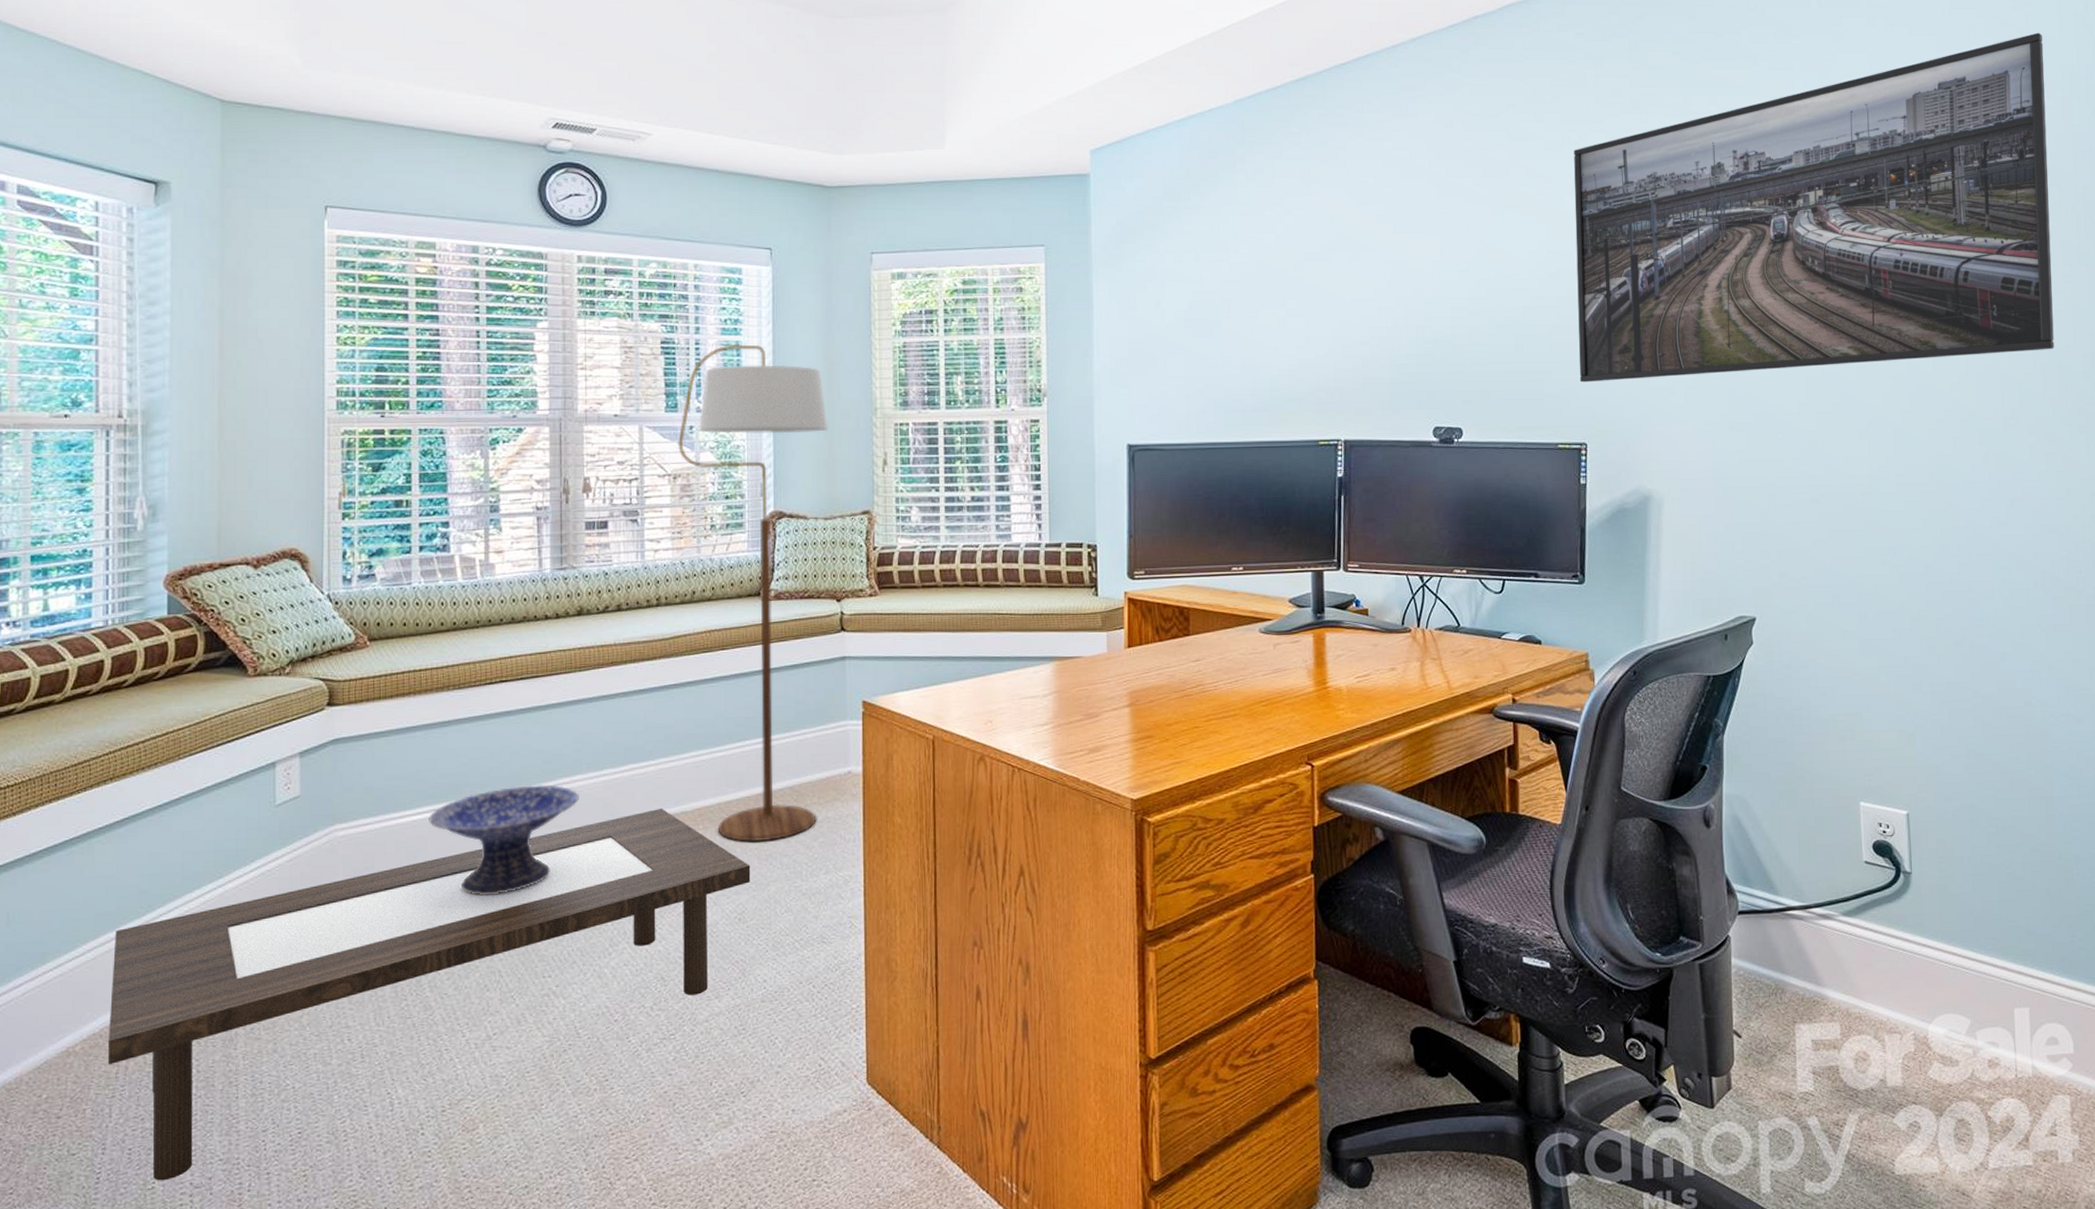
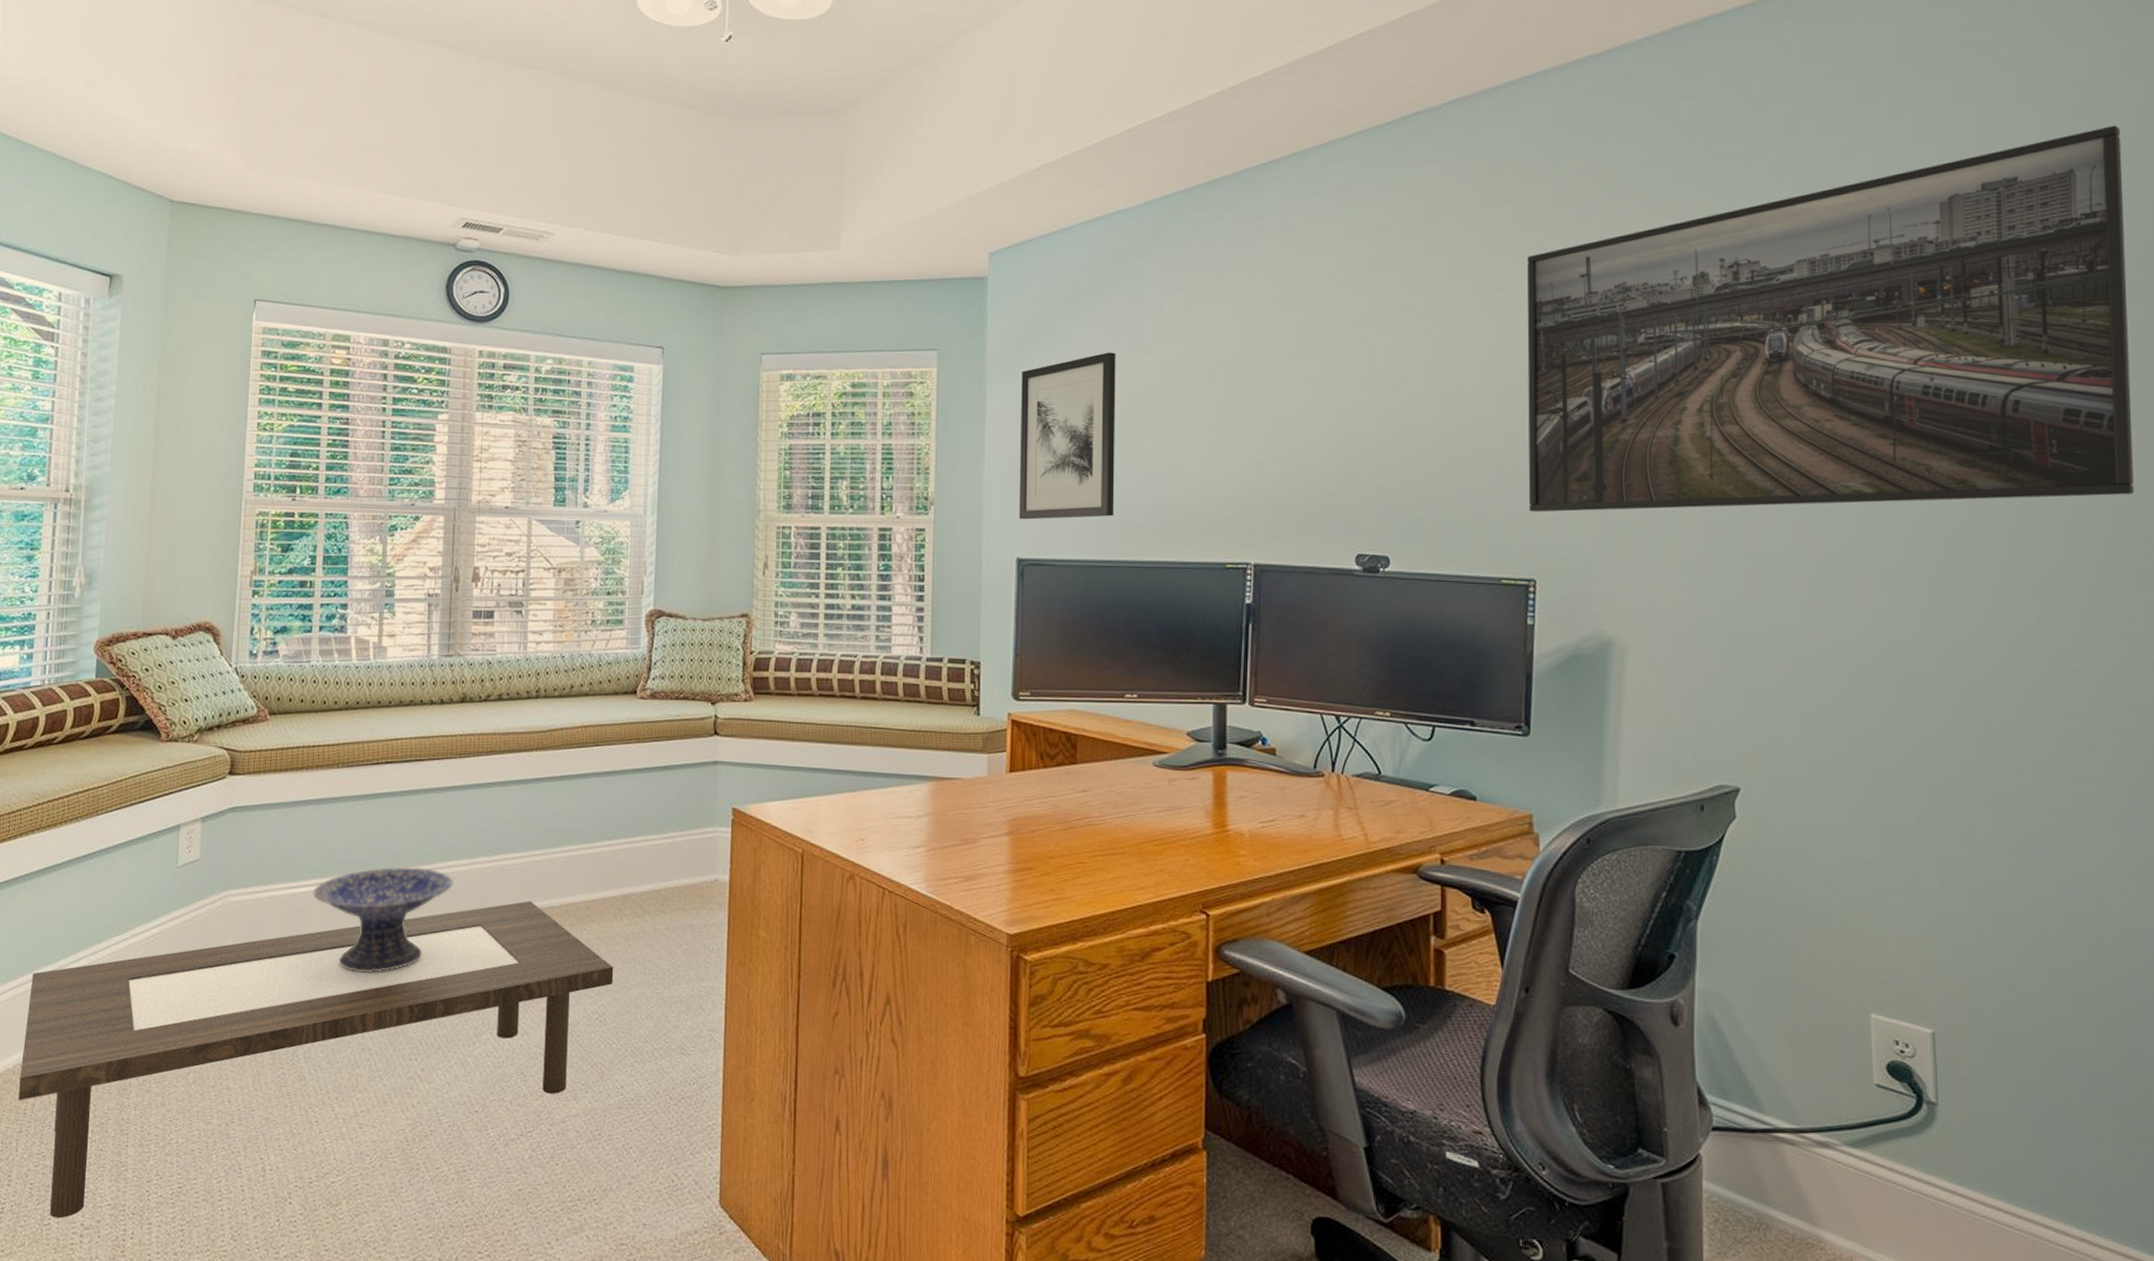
floor lamp: present [678,344,828,843] -> none [564,441,711,944]
wall art: none [1125,245,1217,407] -> present [1018,352,1116,520]

